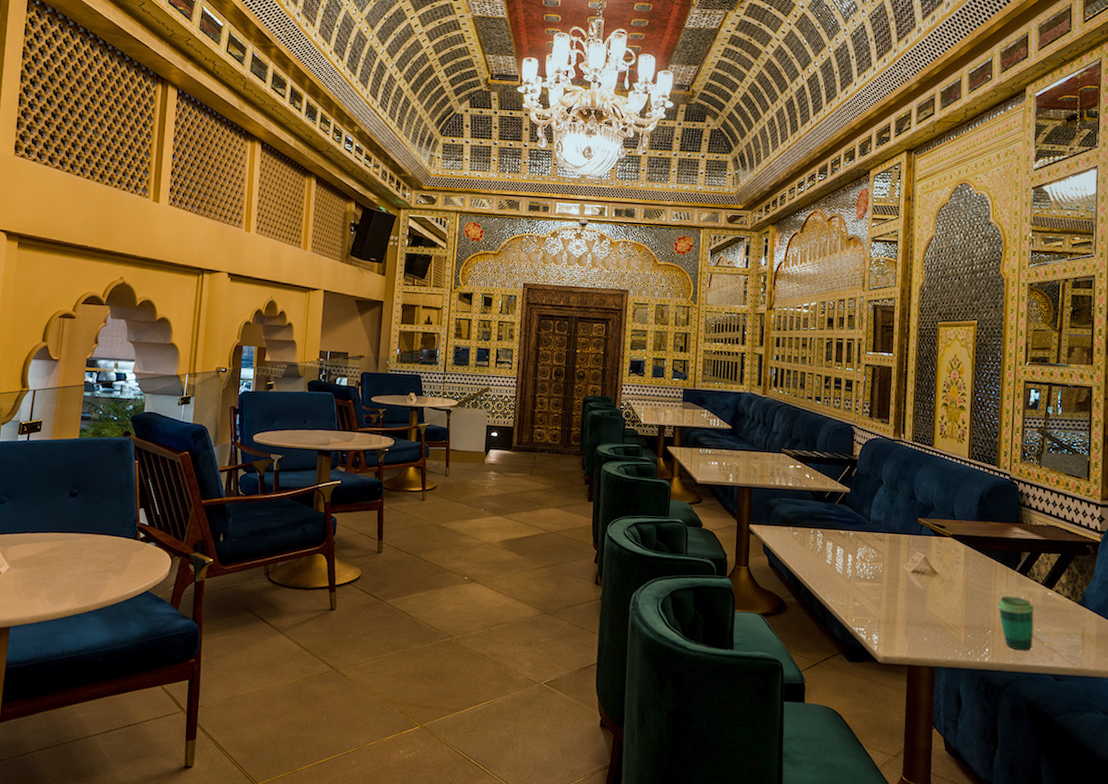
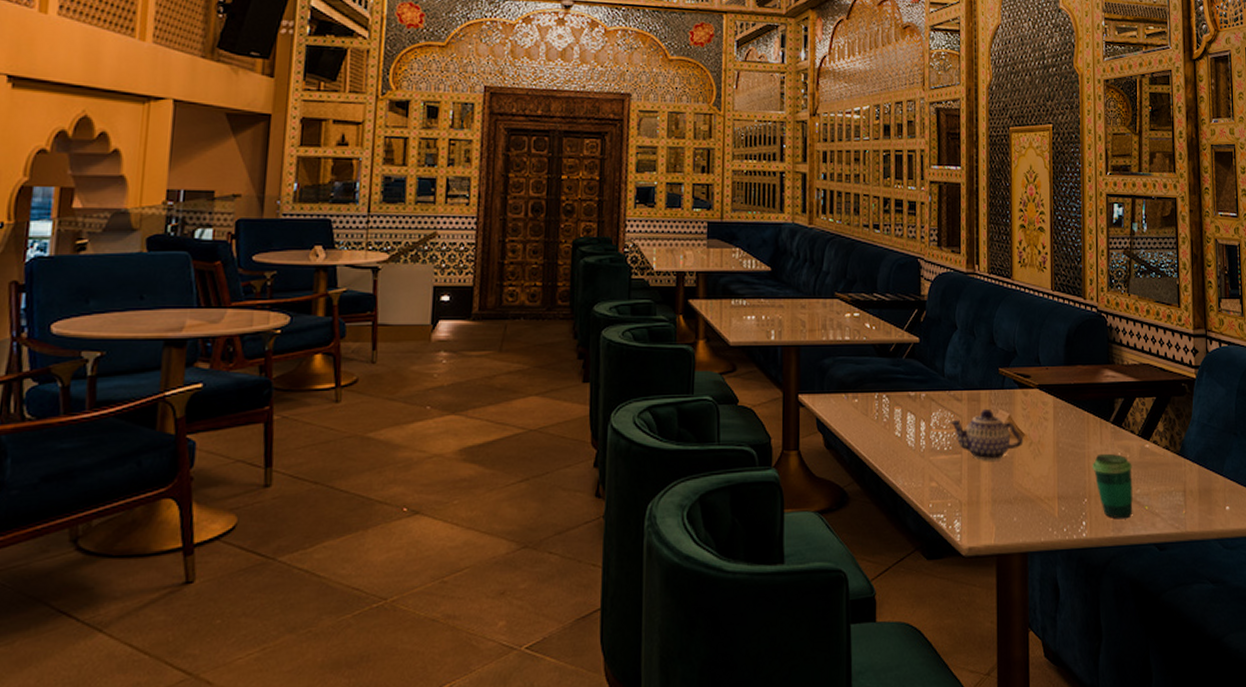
teapot: none [873,549,937,591] -> present [950,408,1024,461]

